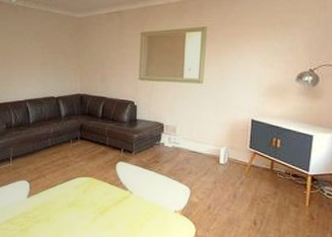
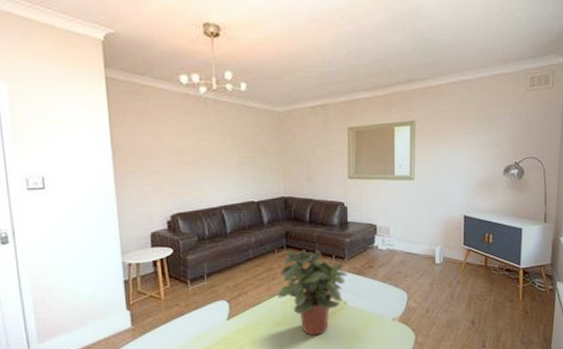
potted plant: none [71,142,135,219] -> present [277,249,349,336]

